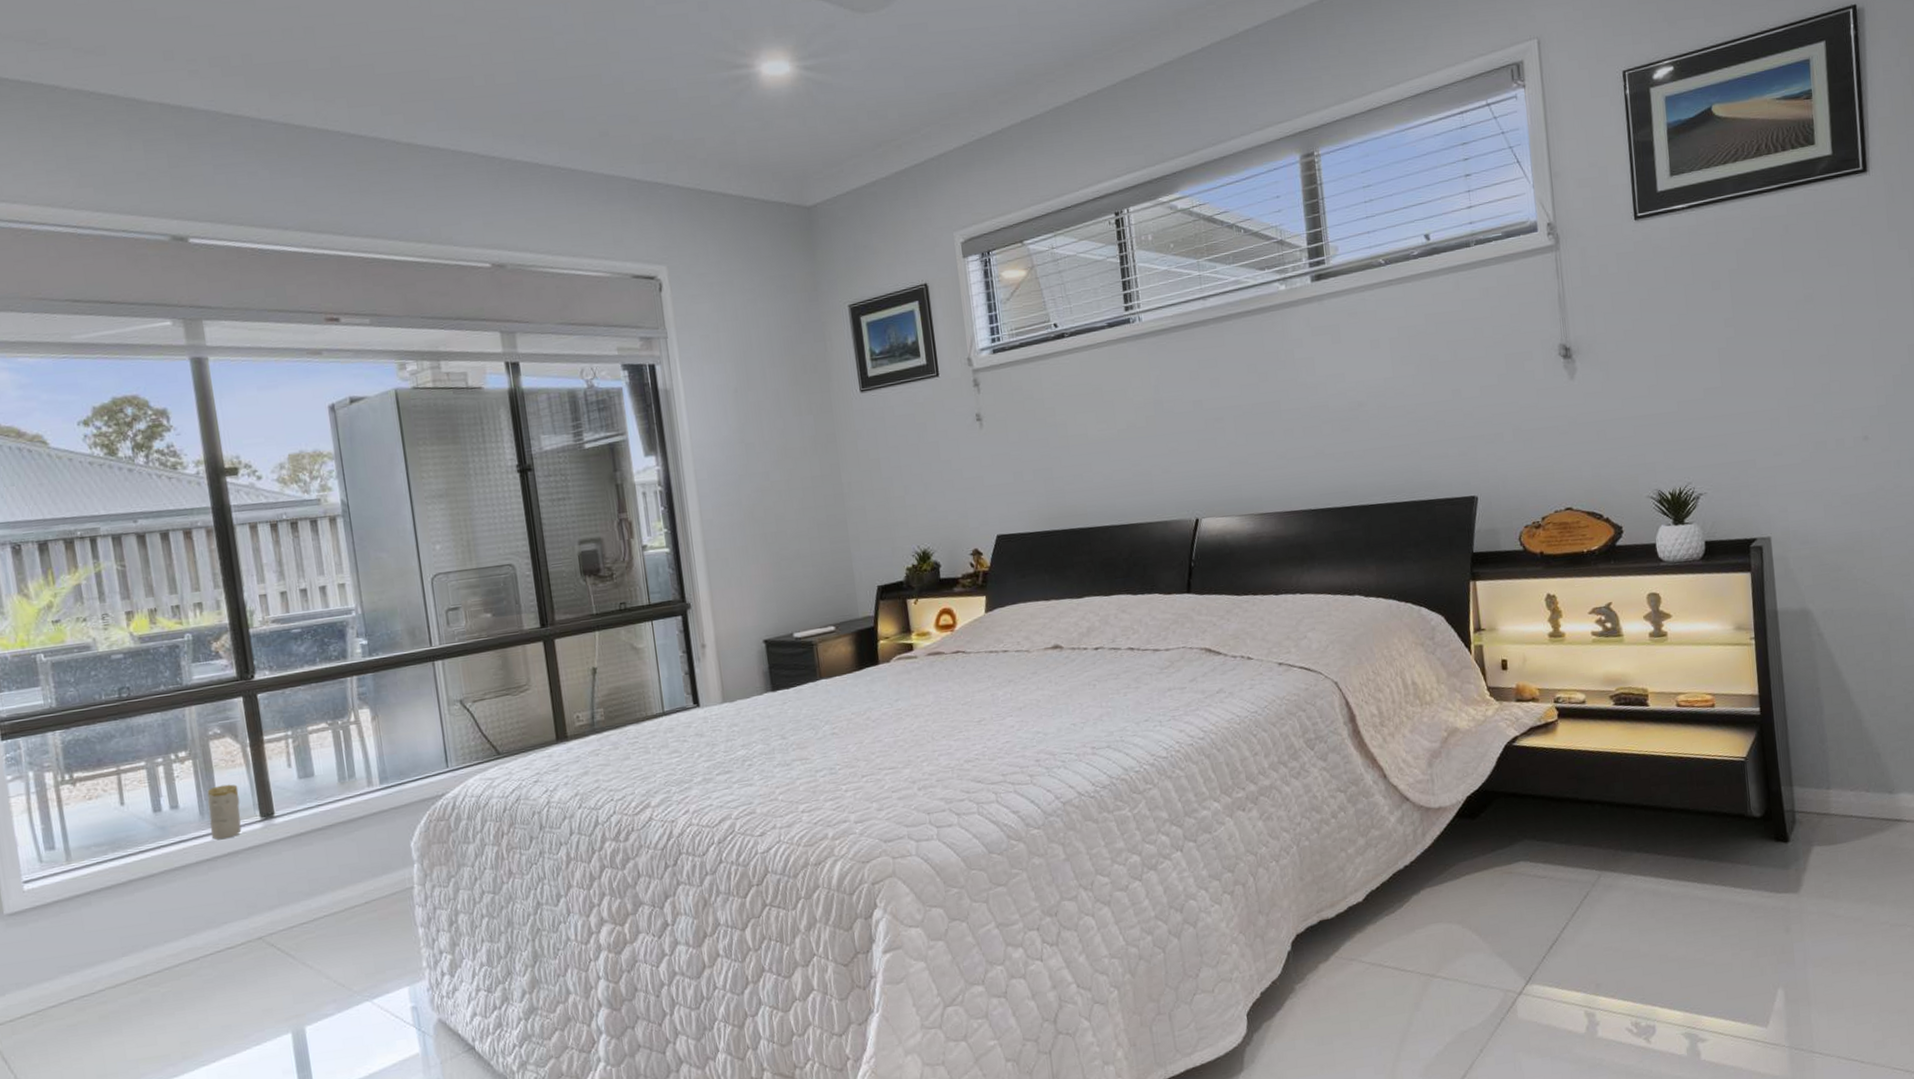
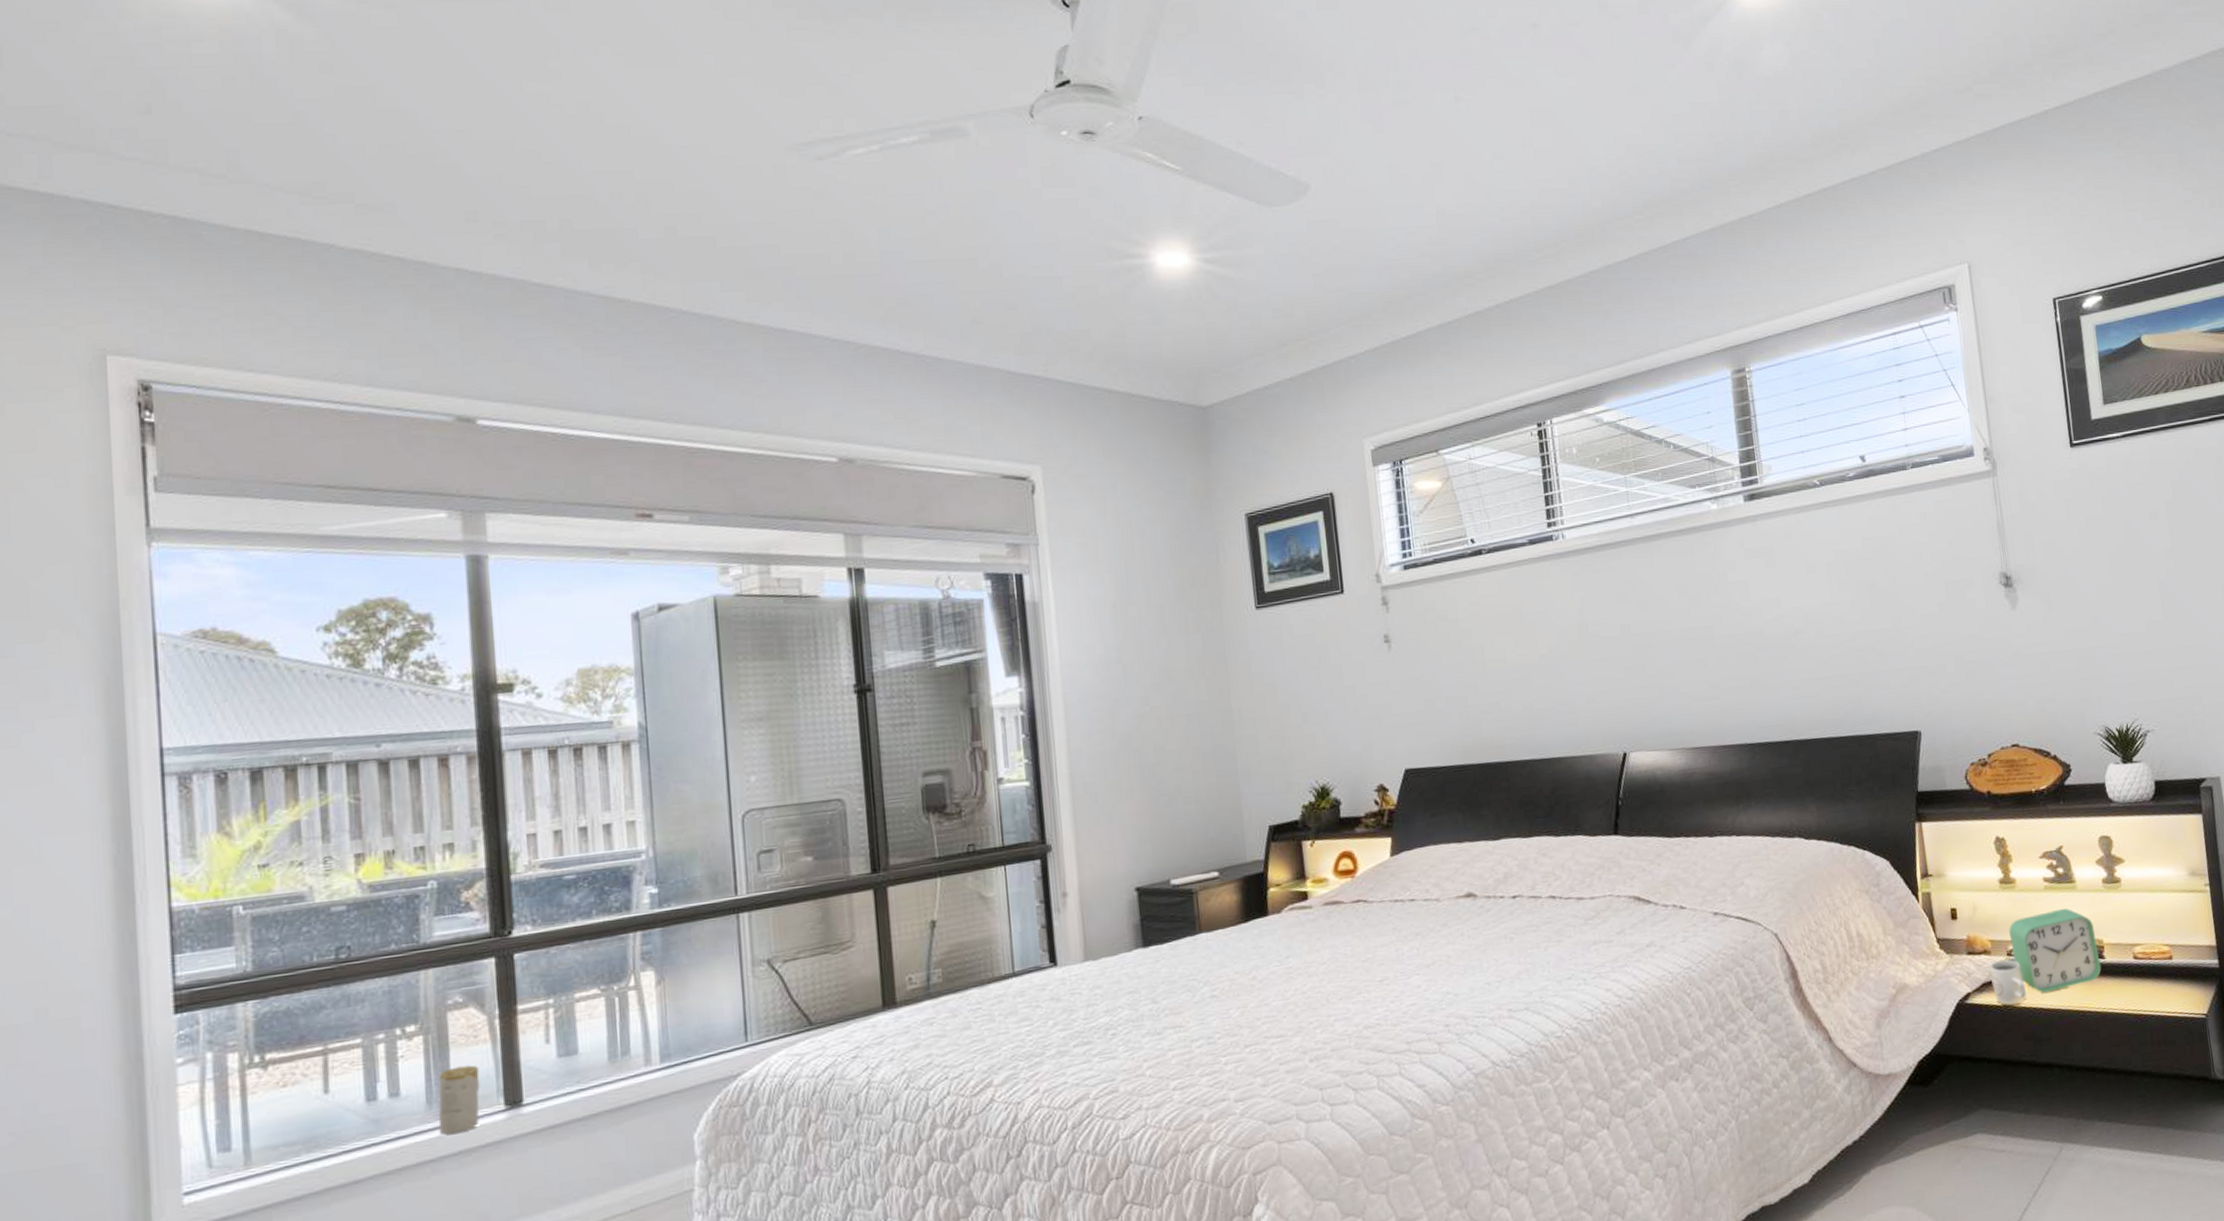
mug: none [1537,706,1572,748] -> present [1990,959,2027,1006]
alarm clock: none [1557,659,1645,737] -> present [2009,908,2102,993]

